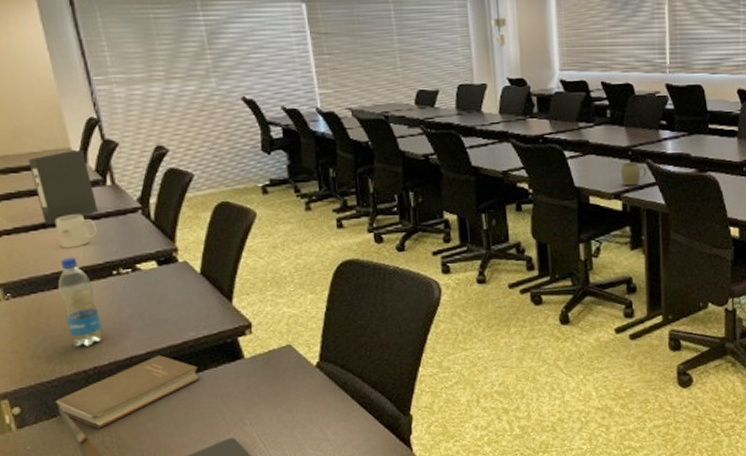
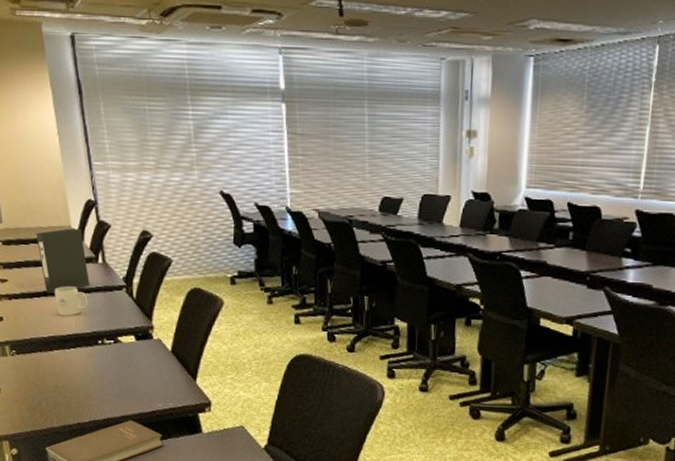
bottle: present [58,256,103,347] -> none [54,324,86,405]
mug: present [621,162,646,186] -> none [575,288,603,312]

